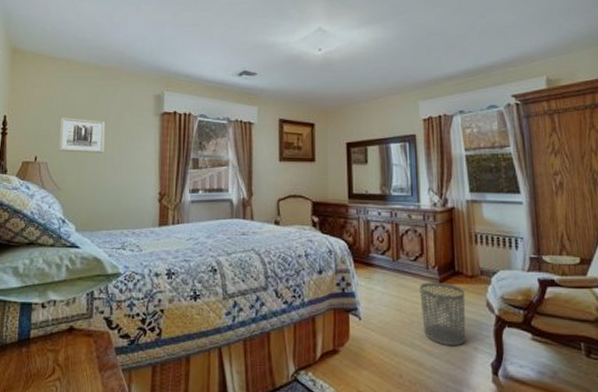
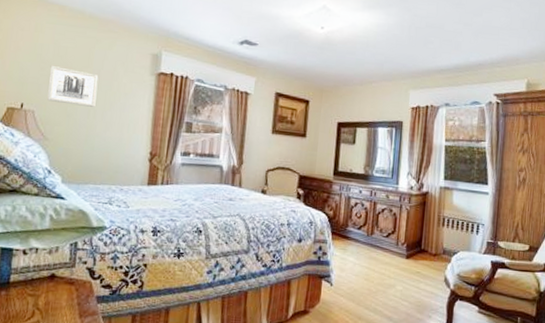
waste bin: present [419,282,466,345] -> none [386,257,427,313]

